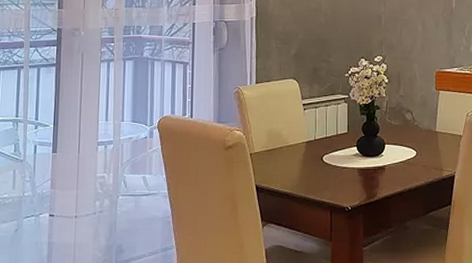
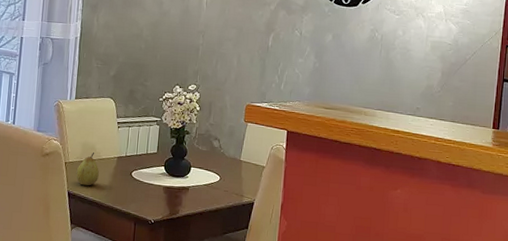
fruit: none [263,140,287,177] -> present [76,152,99,186]

